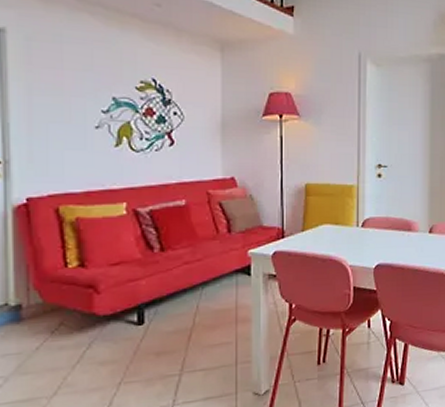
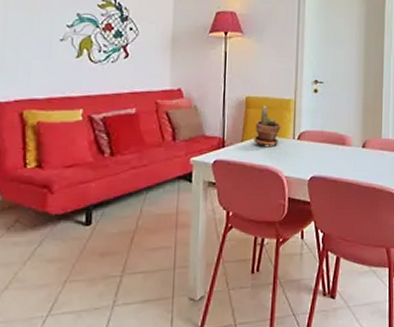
potted plant: none [315,192,344,237] -> present [254,105,282,148]

